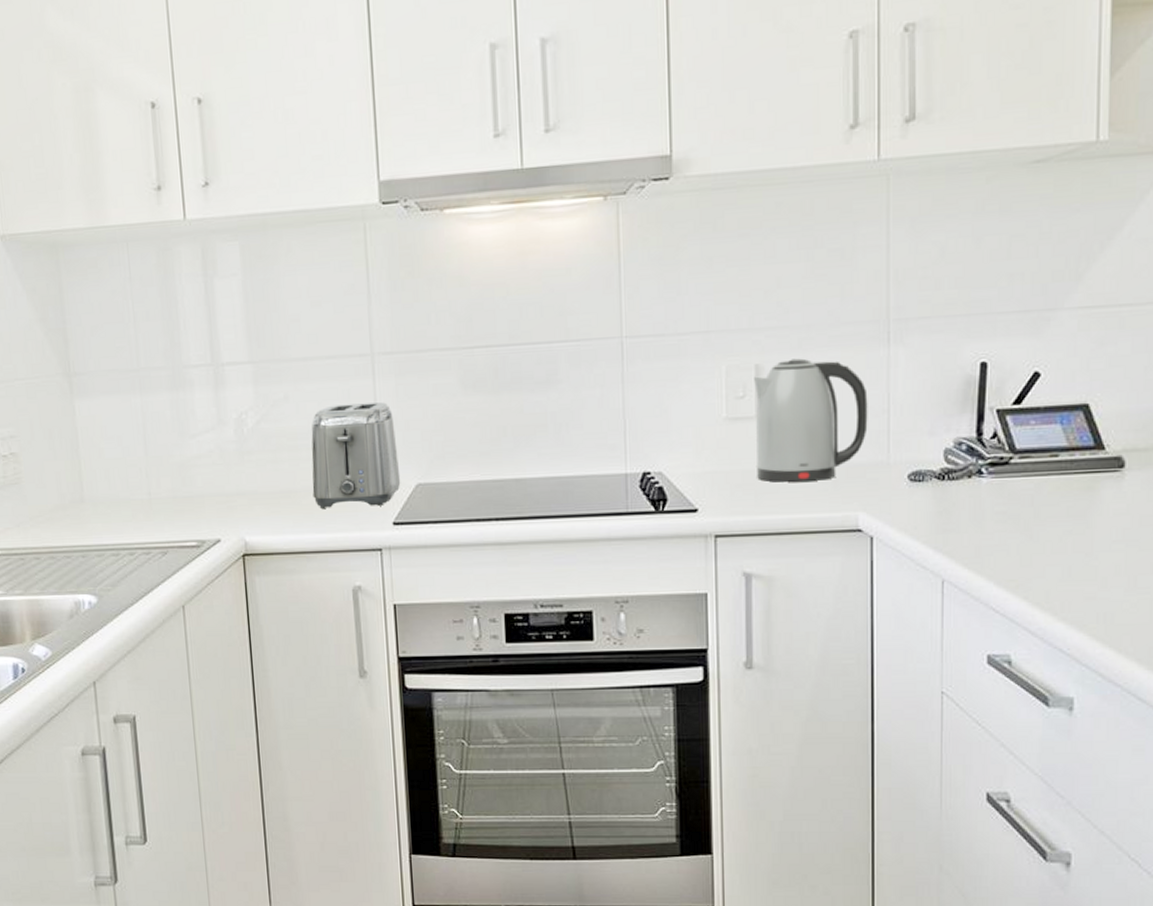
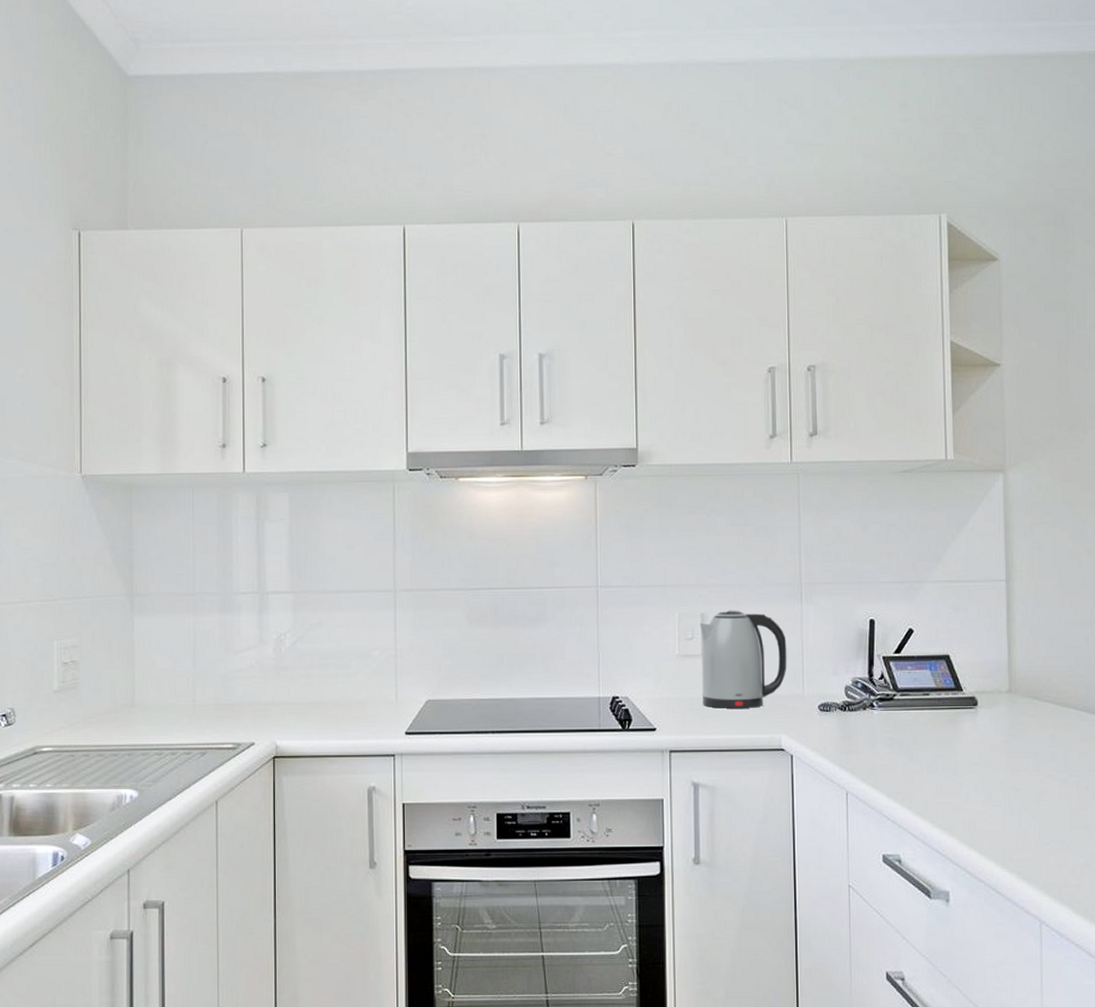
toaster: present [311,402,401,508] -> none [338,630,414,718]

